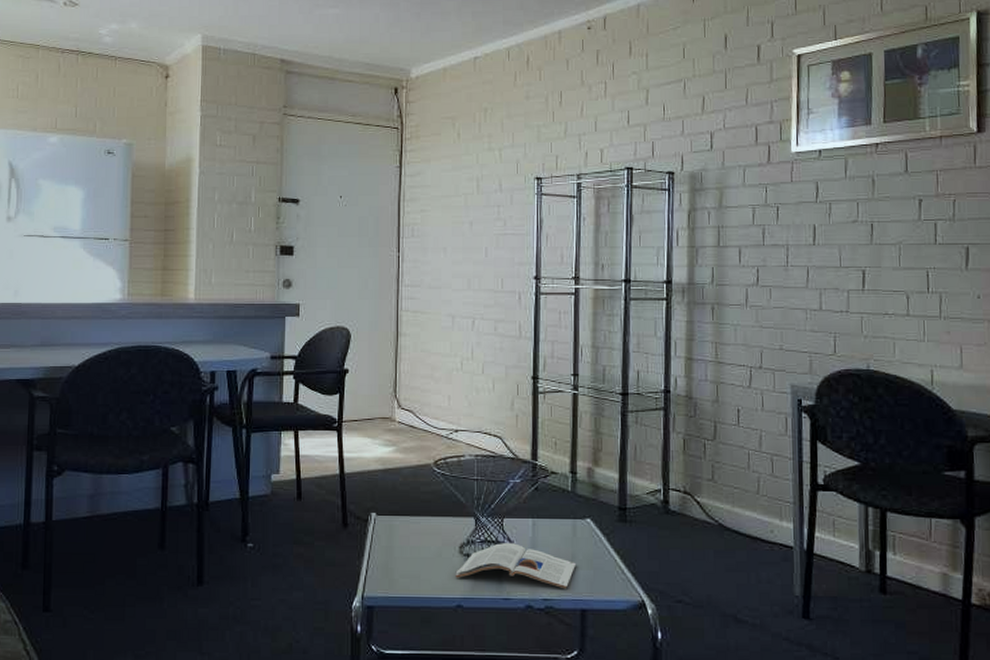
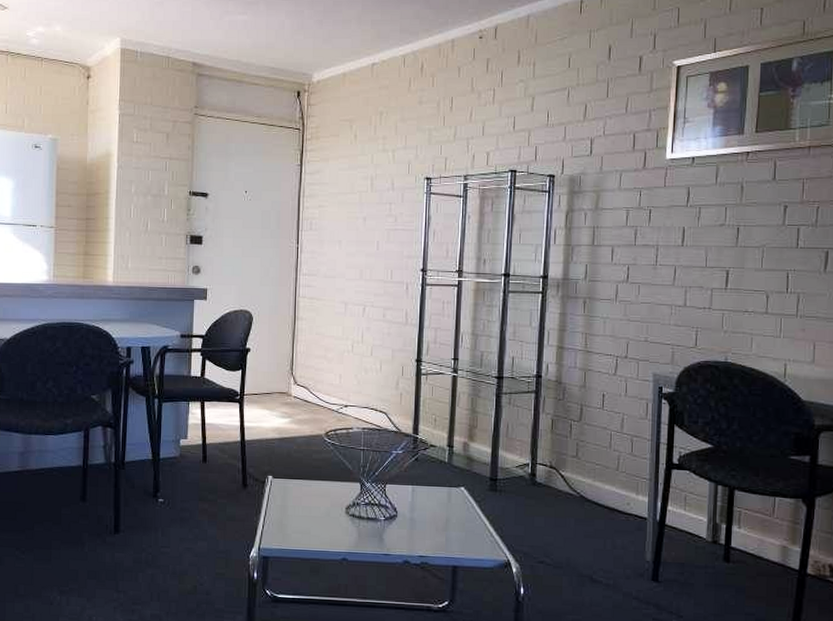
magazine: present [455,543,577,589] -> none [342,506,450,548]

